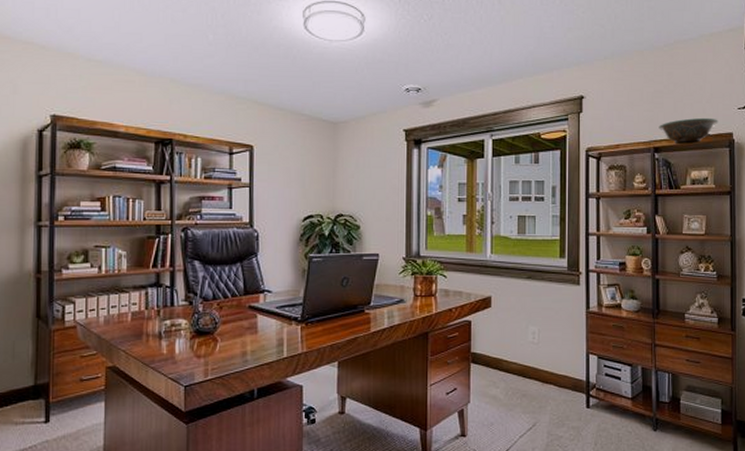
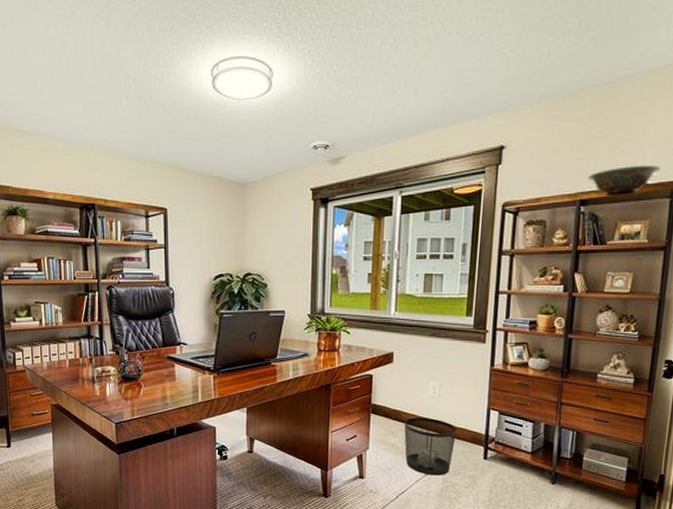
waste bin: none [506,365,559,429] -> present [404,417,458,476]

